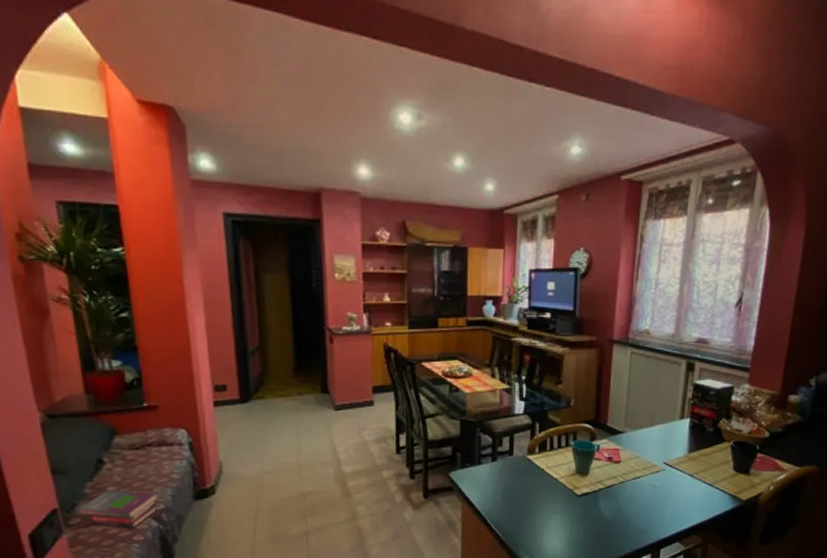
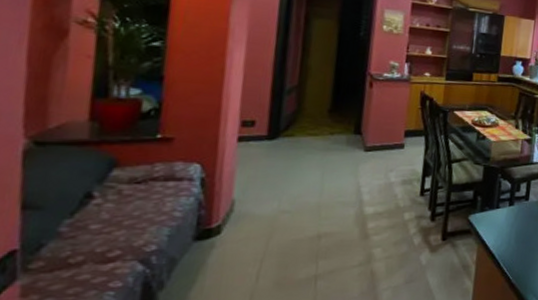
books: present [78,490,157,529] -> none [44,228,150,274]

